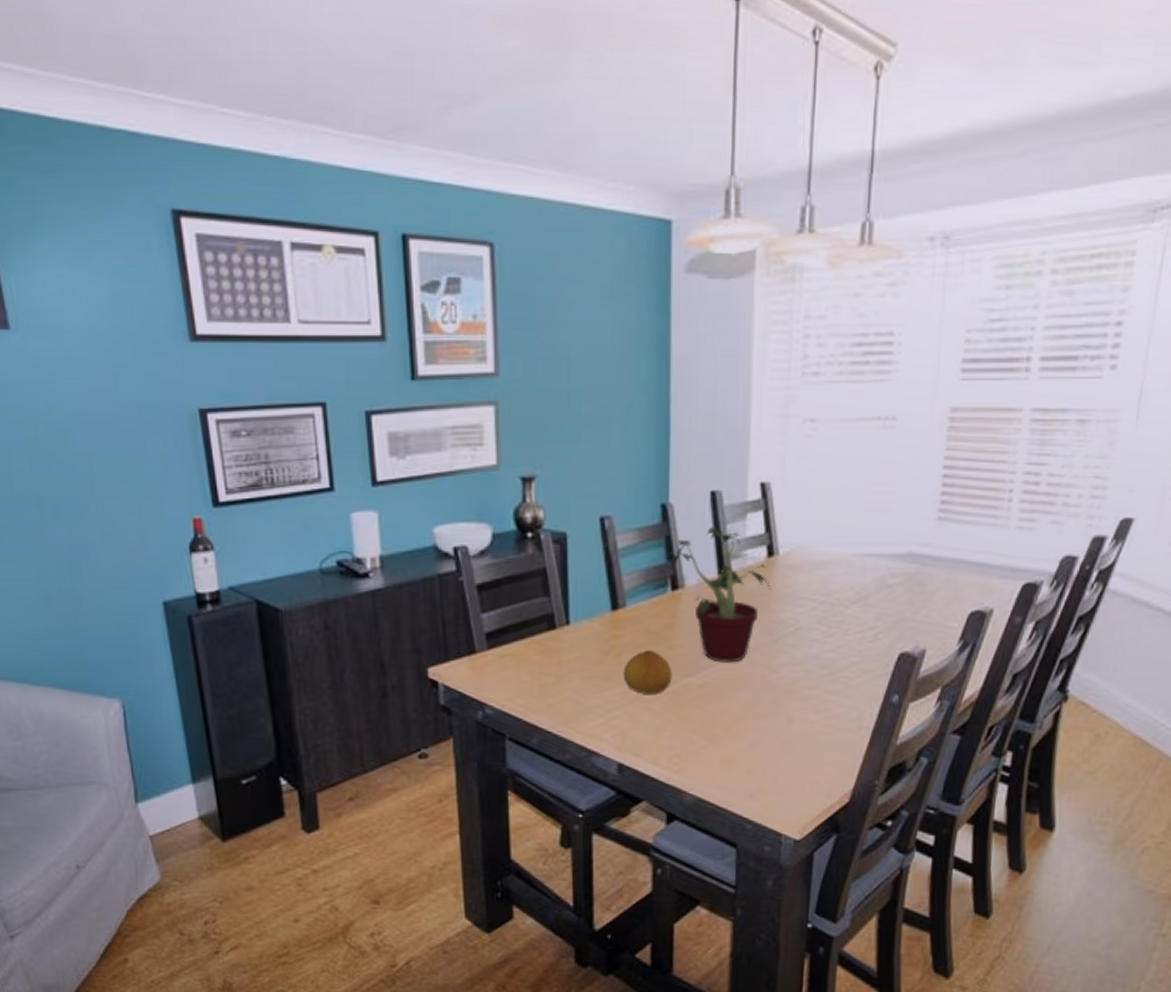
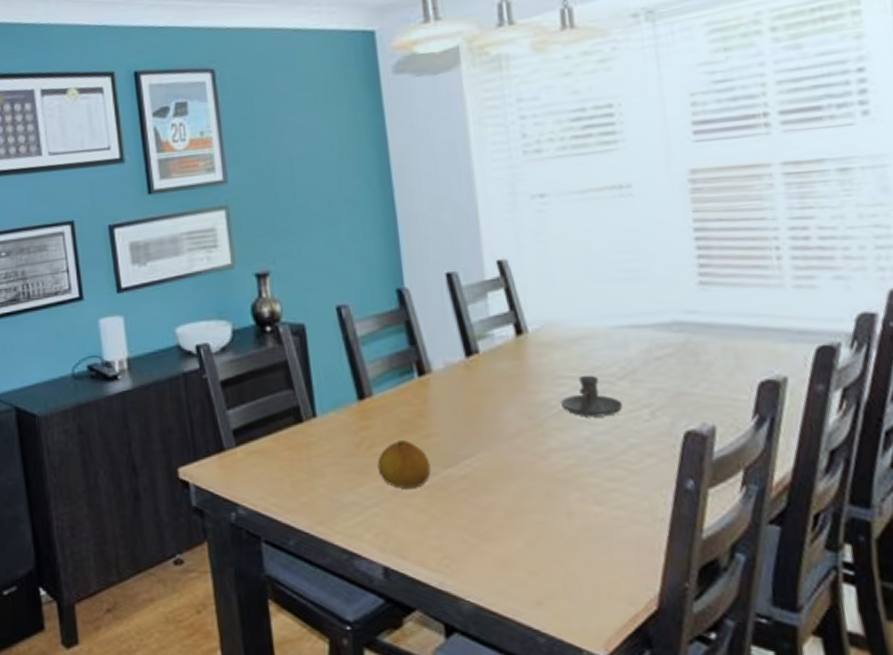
potted plant: present [670,526,770,663] -> none [412,308,524,451]
candle holder: none [797,597,852,637] -> present [560,375,623,418]

